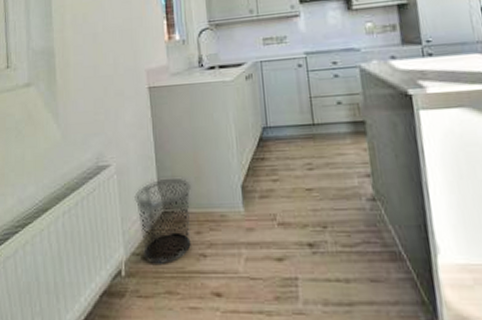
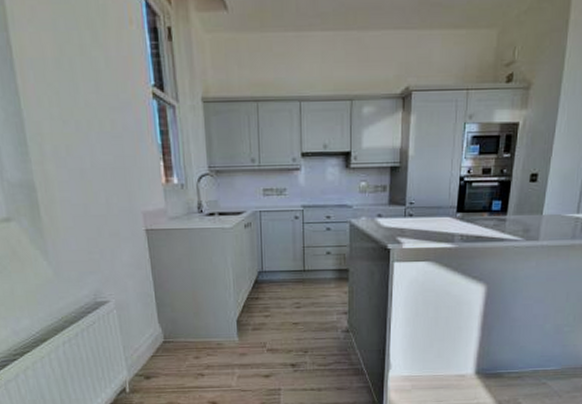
waste bin: present [134,177,193,266] -> none [135,312,192,384]

